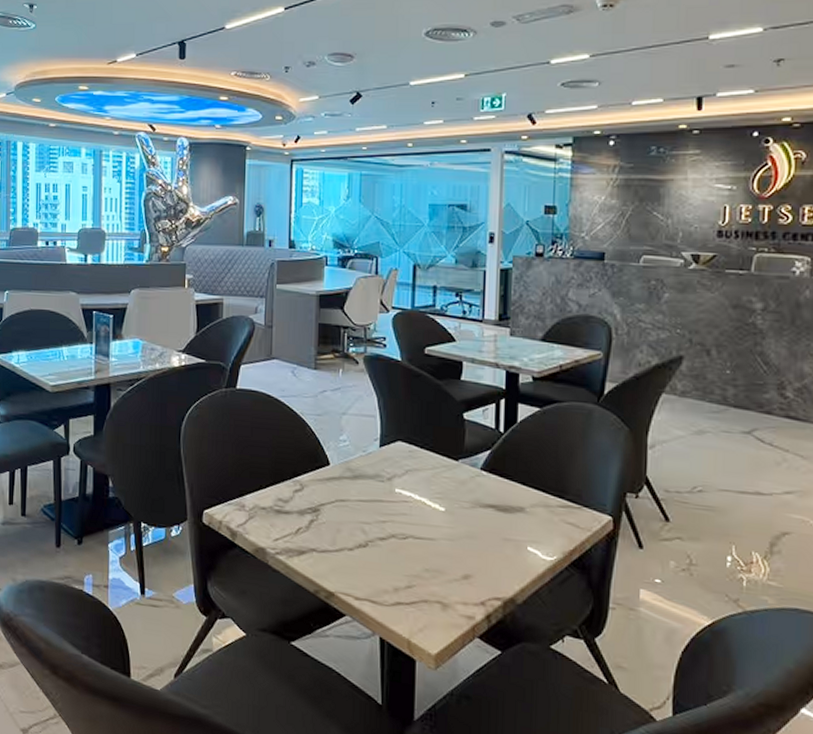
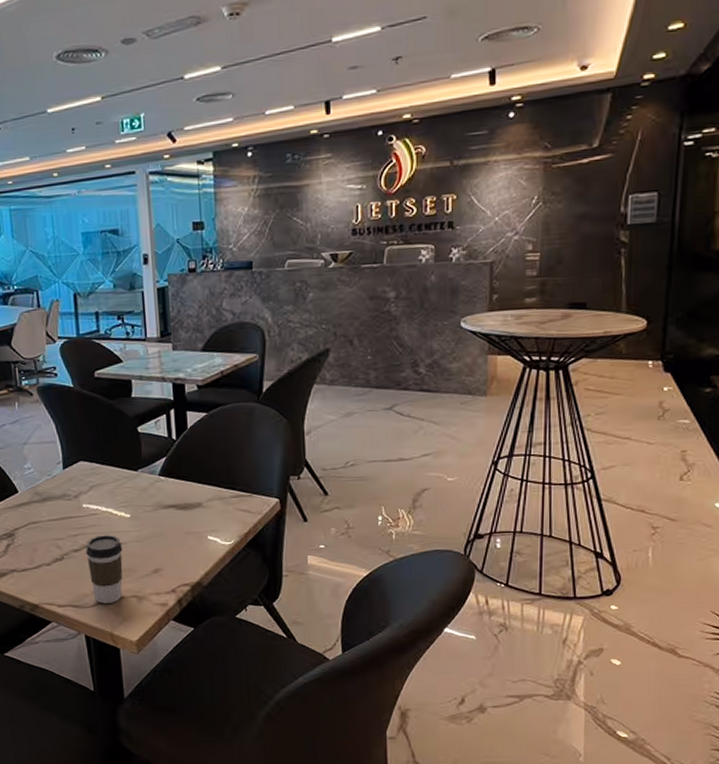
coffee cup: none [392,525,433,606] -> present [85,534,123,604]

